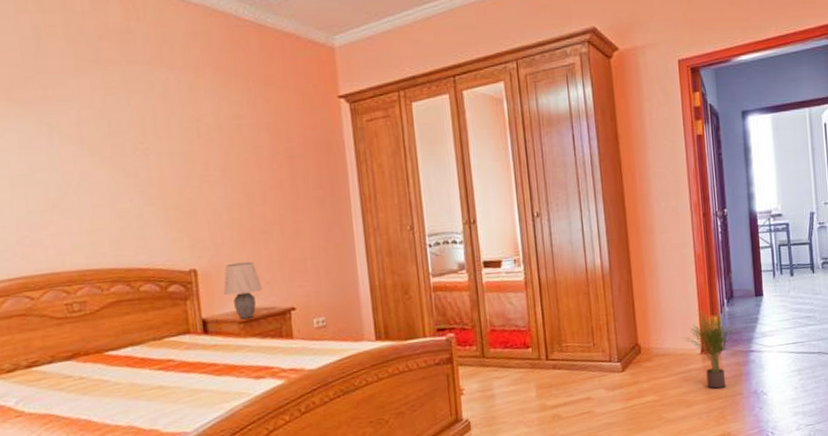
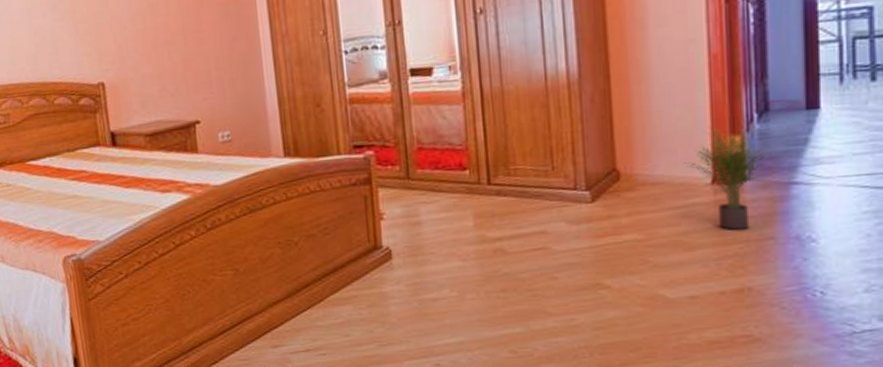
table lamp: present [223,261,263,319] -> none [129,73,167,132]

